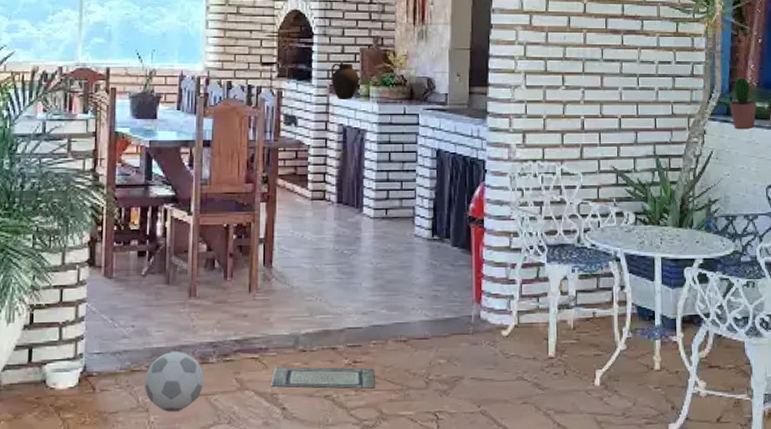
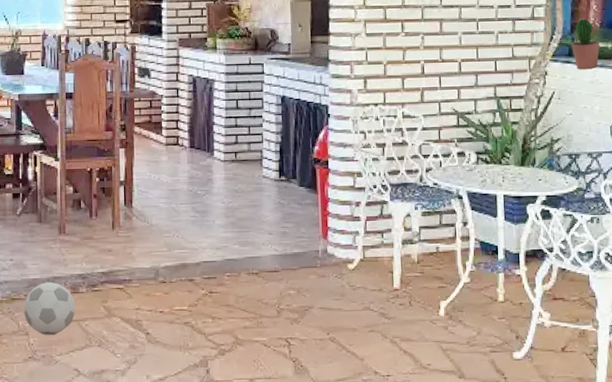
doormat: present [271,366,375,389] -> none [135,296,230,317]
jug: present [331,63,360,99] -> none [179,18,207,52]

